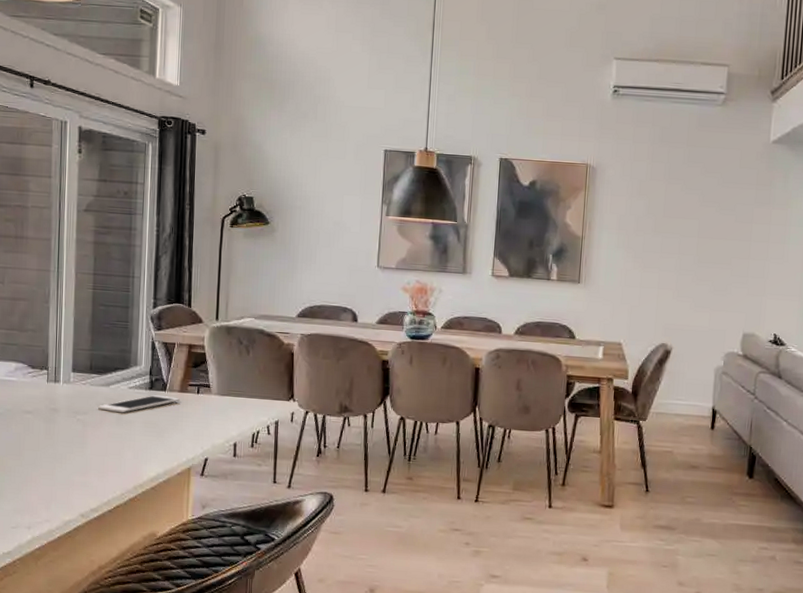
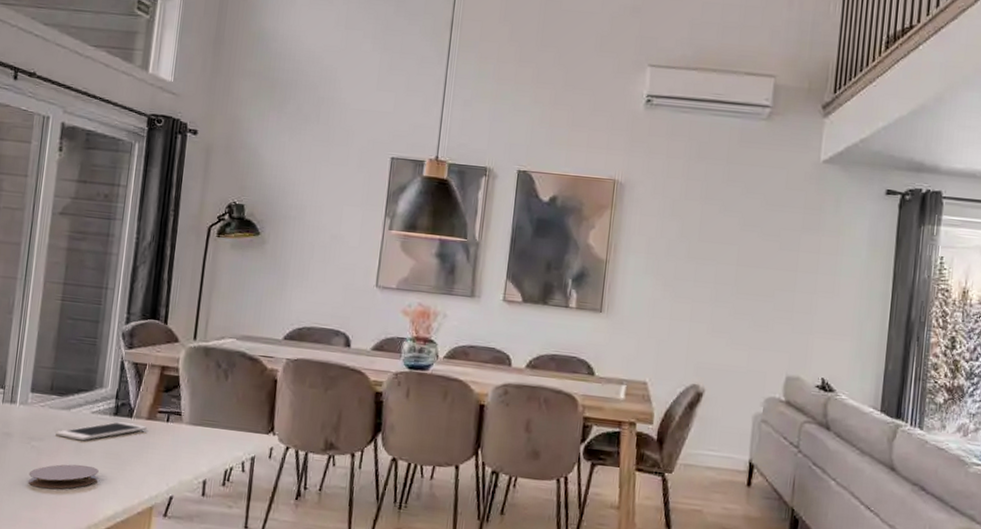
coaster: none [76,433,140,456] -> present [27,464,99,489]

